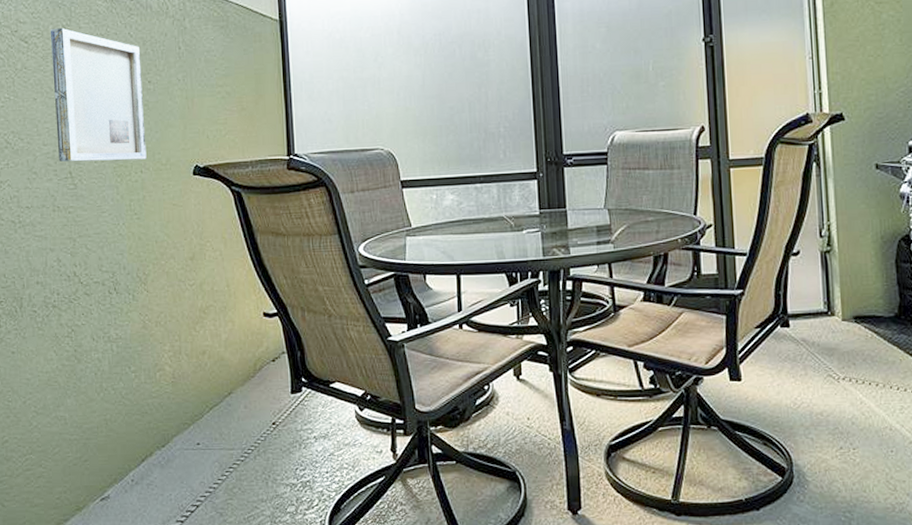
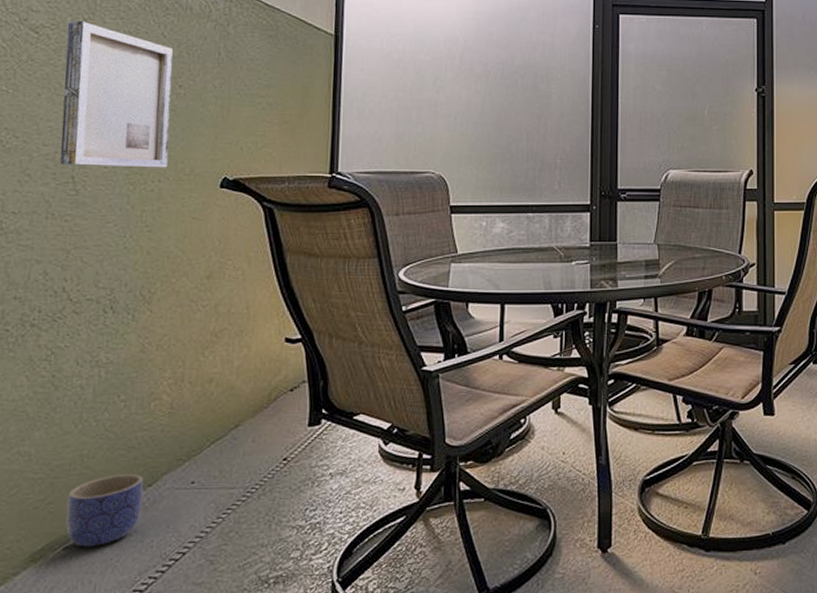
planter: none [99,436,160,499] -> present [66,474,144,547]

